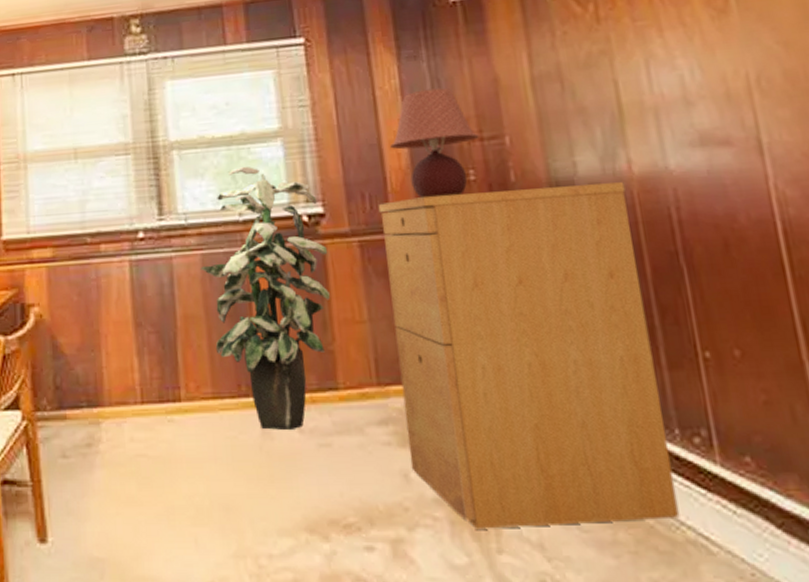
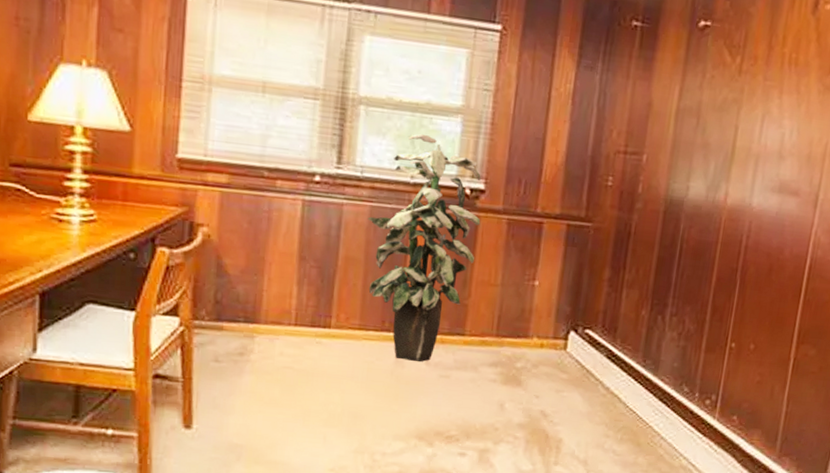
filing cabinet: present [378,182,680,529] -> none [507,190,718,451]
table lamp: present [390,87,481,199] -> none [552,98,625,197]

